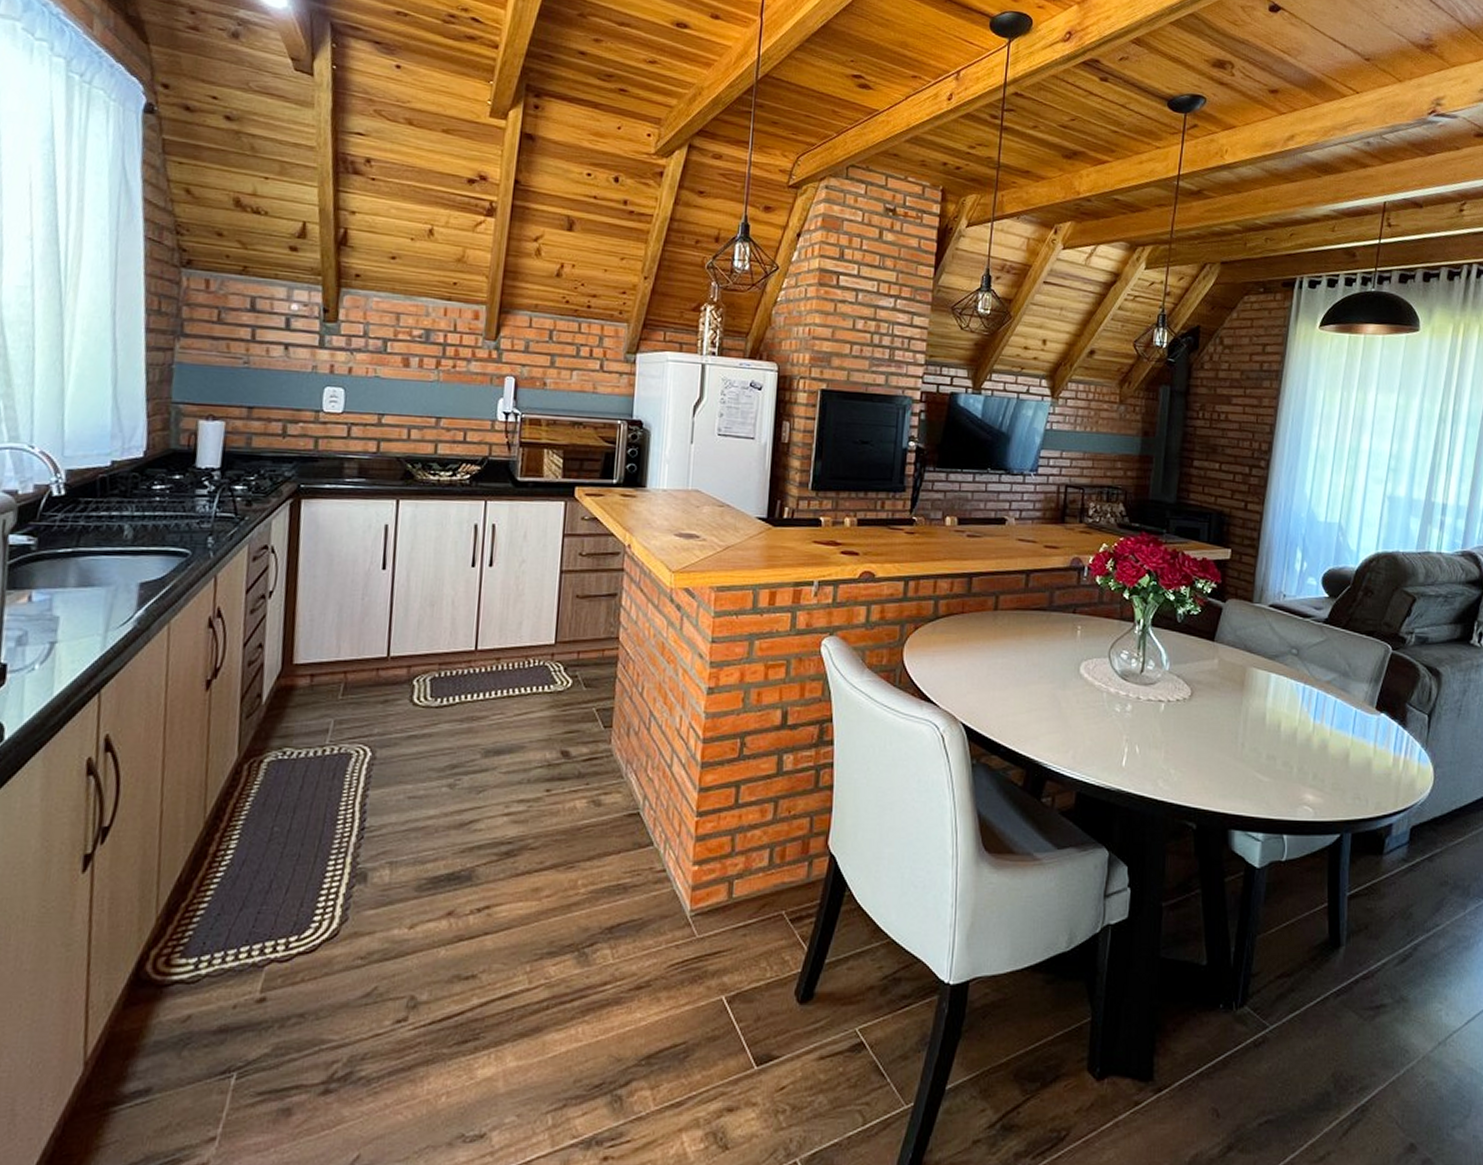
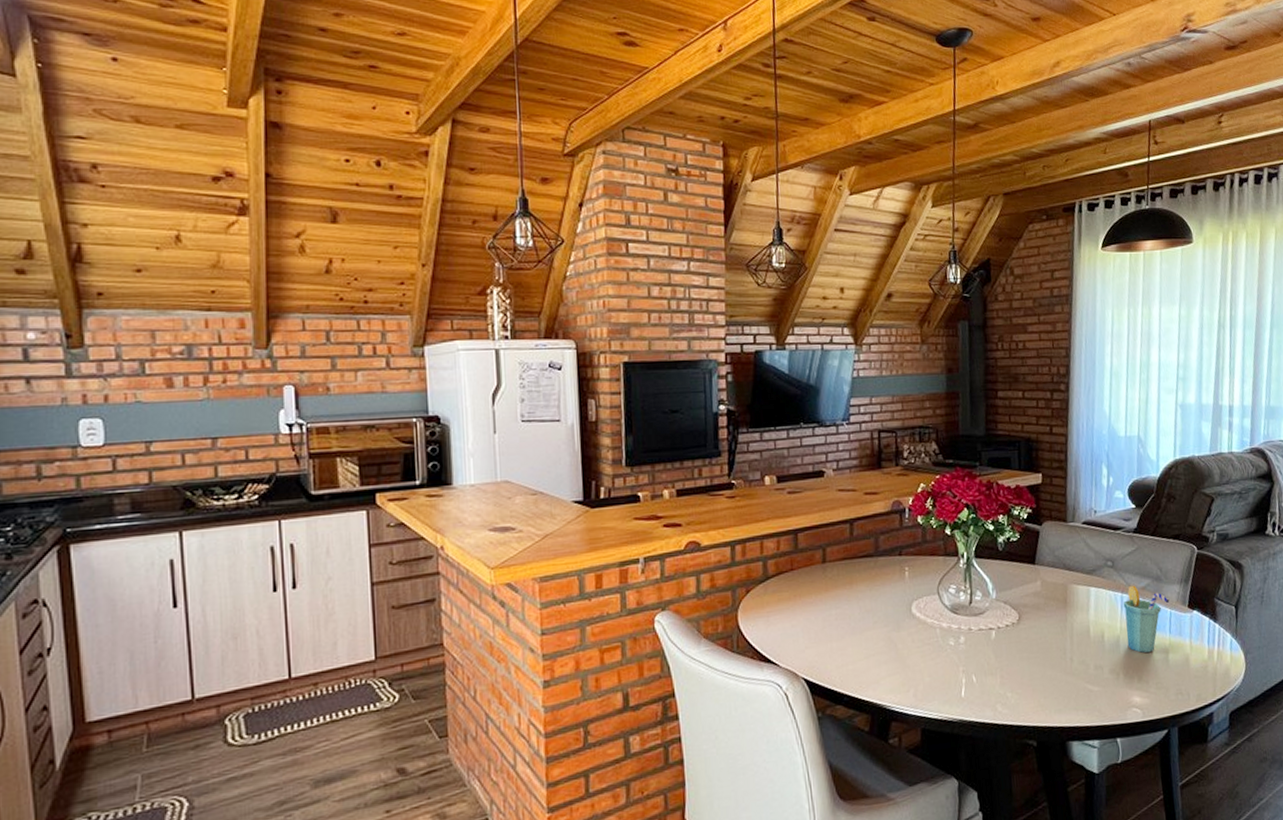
cup: none [1304,677,1356,751] -> present [1123,585,1170,653]

